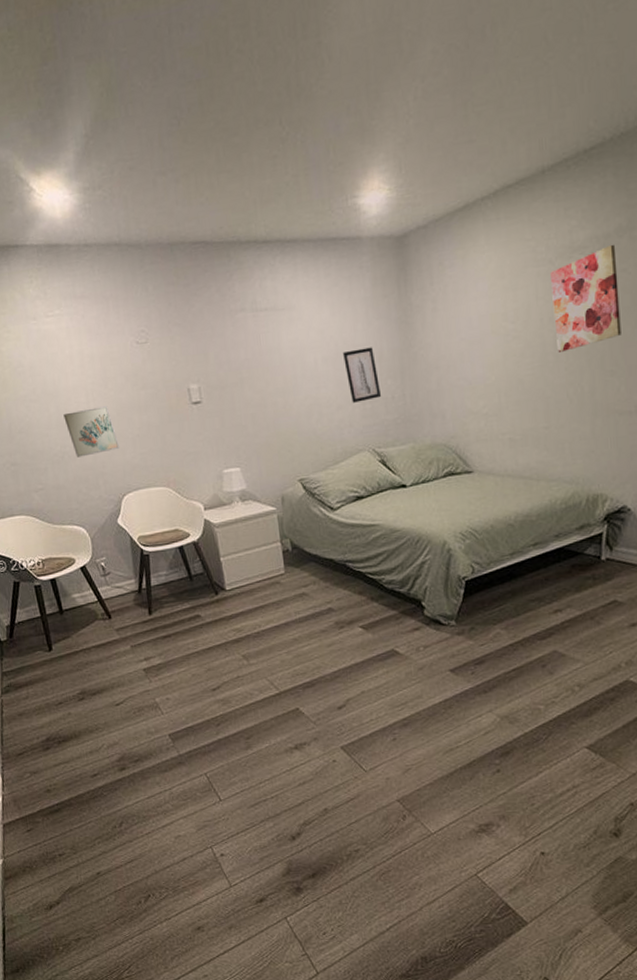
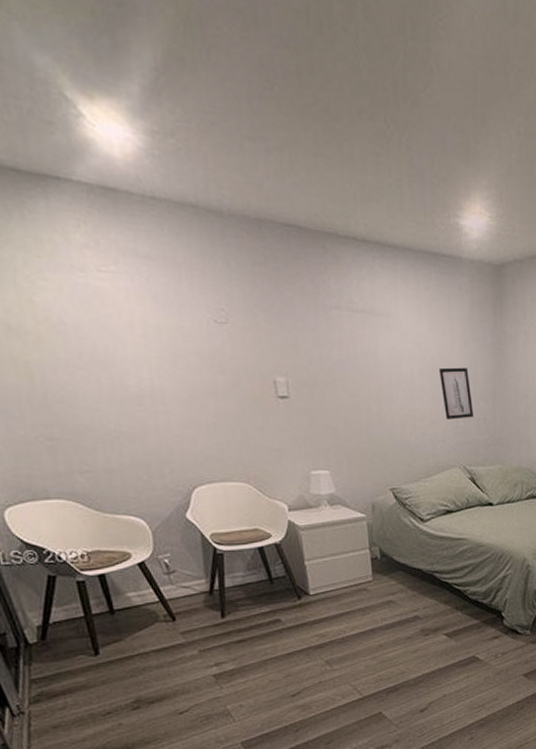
wall art: present [63,406,119,458] -> none [119,386,190,440]

